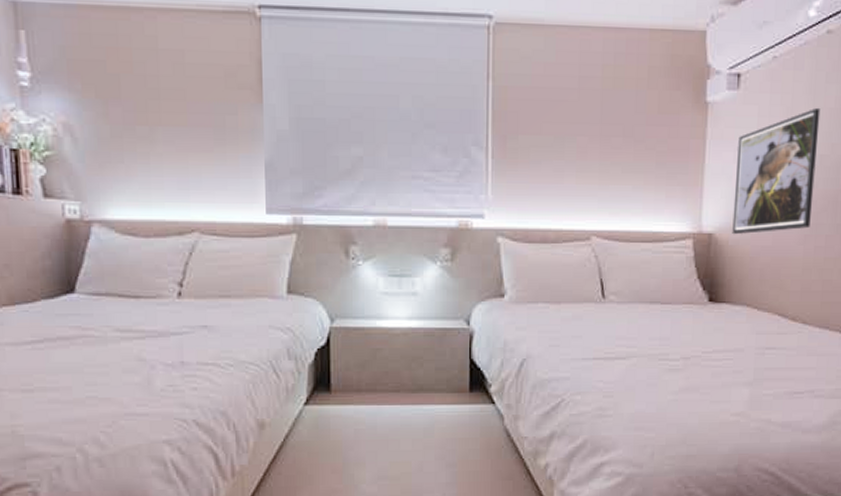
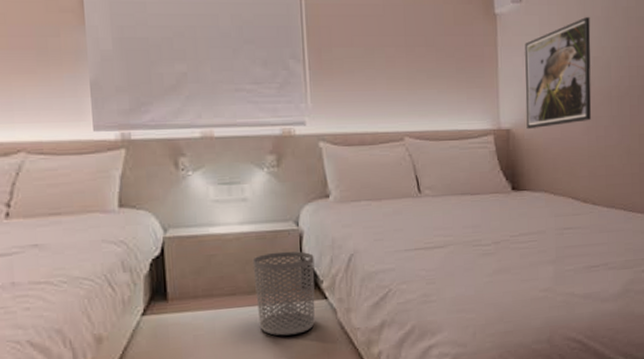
waste bin: none [419,350,484,438] -> present [252,251,315,336]

